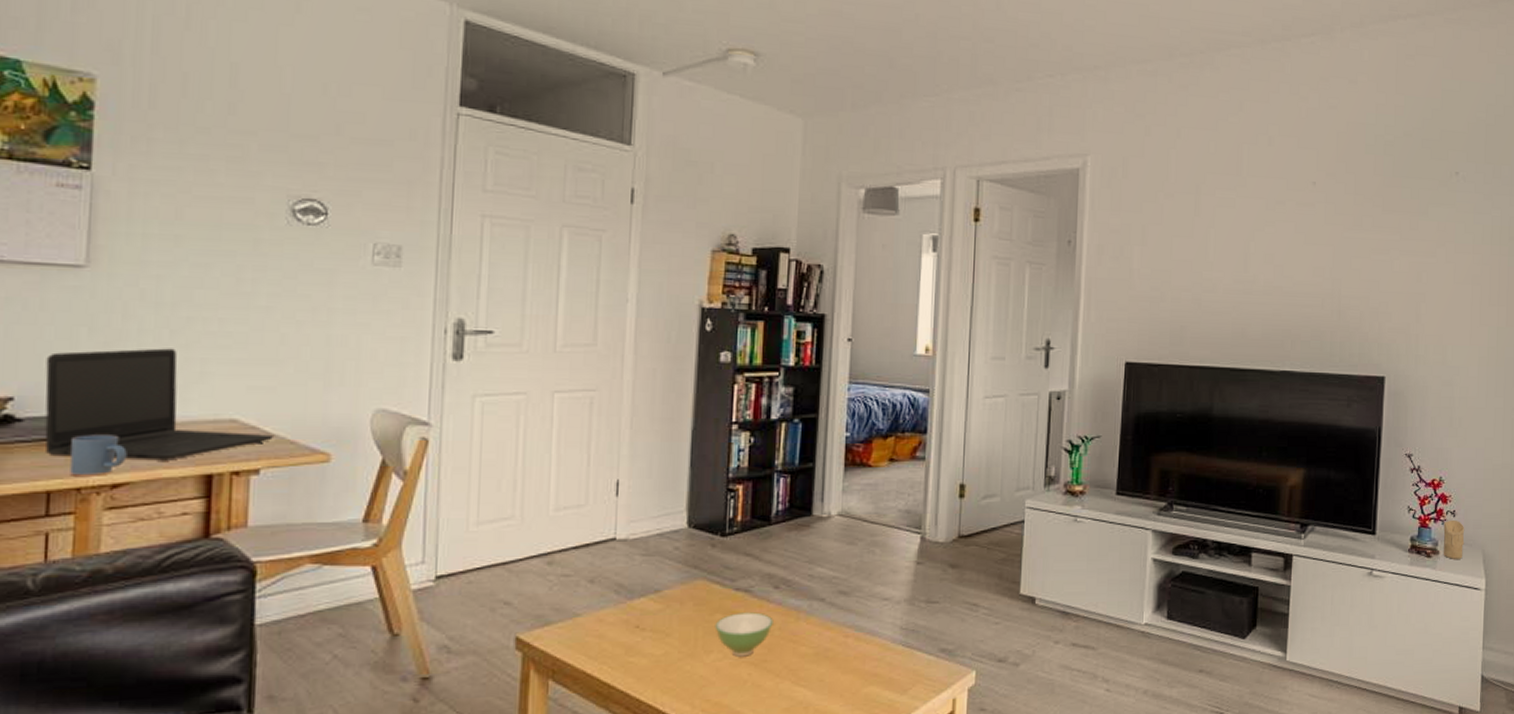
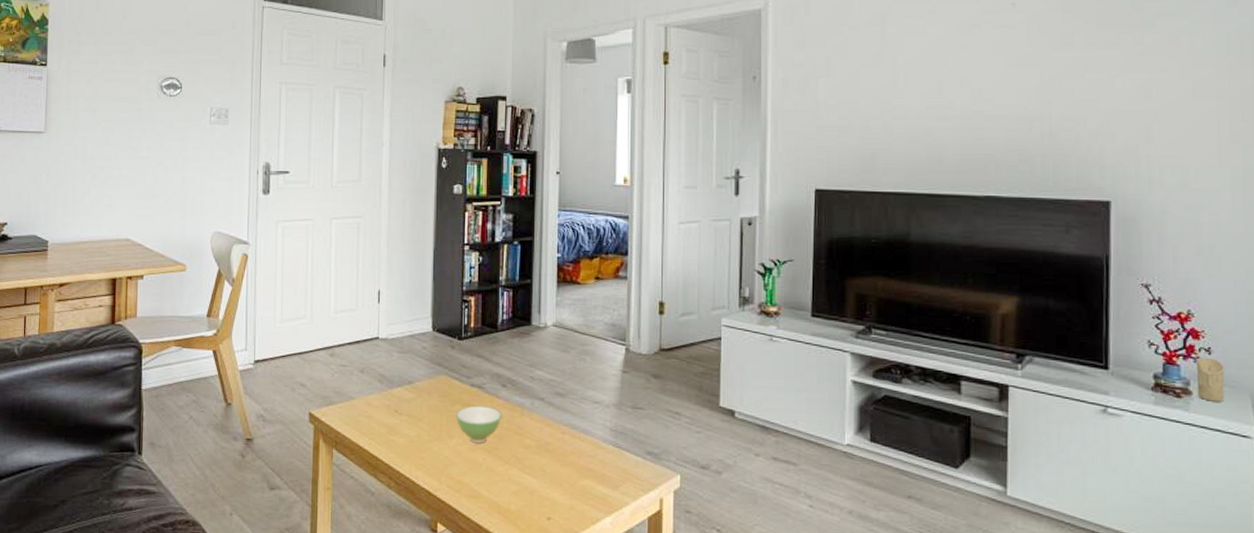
laptop: present [44,348,273,461] -> none [23,188,151,268]
mug: present [70,434,127,476] -> none [37,249,68,278]

